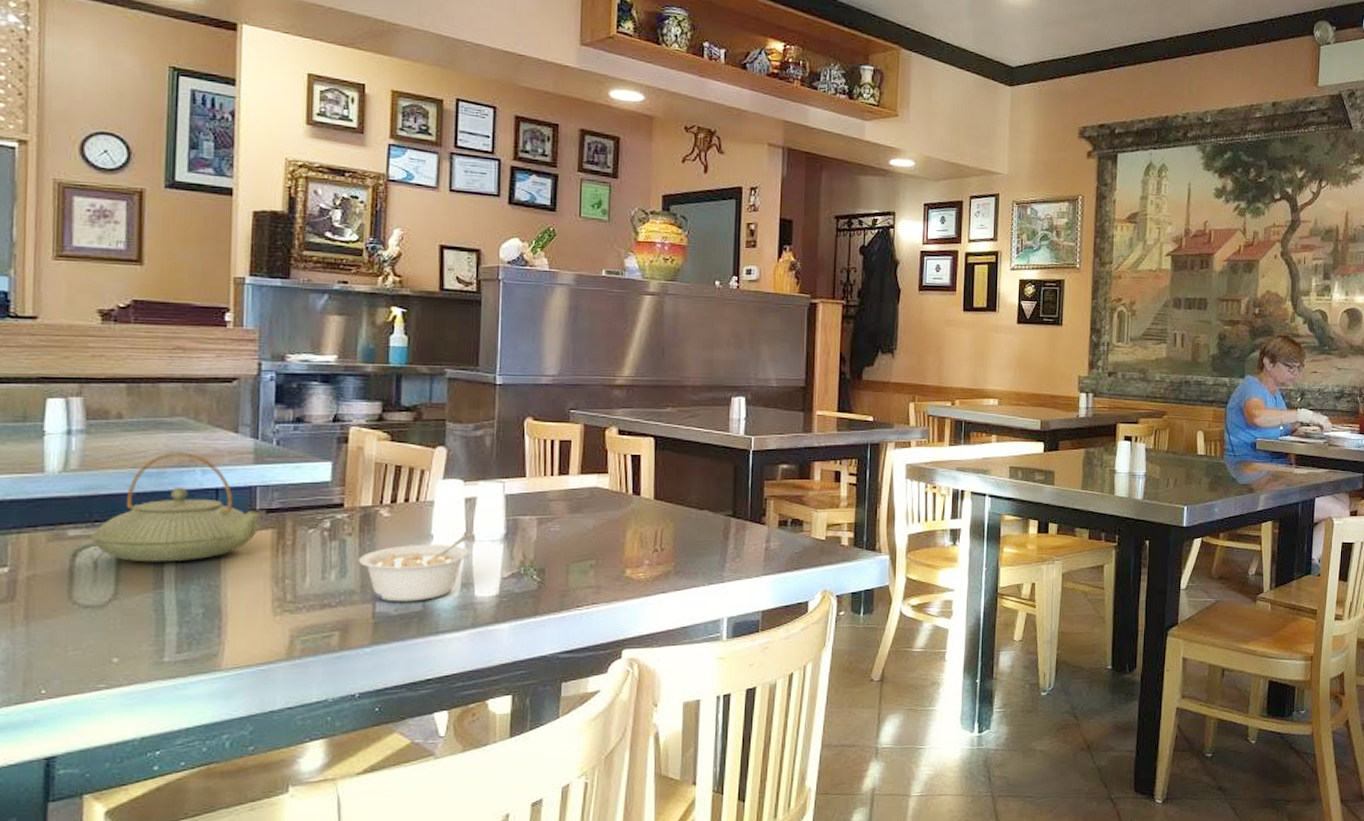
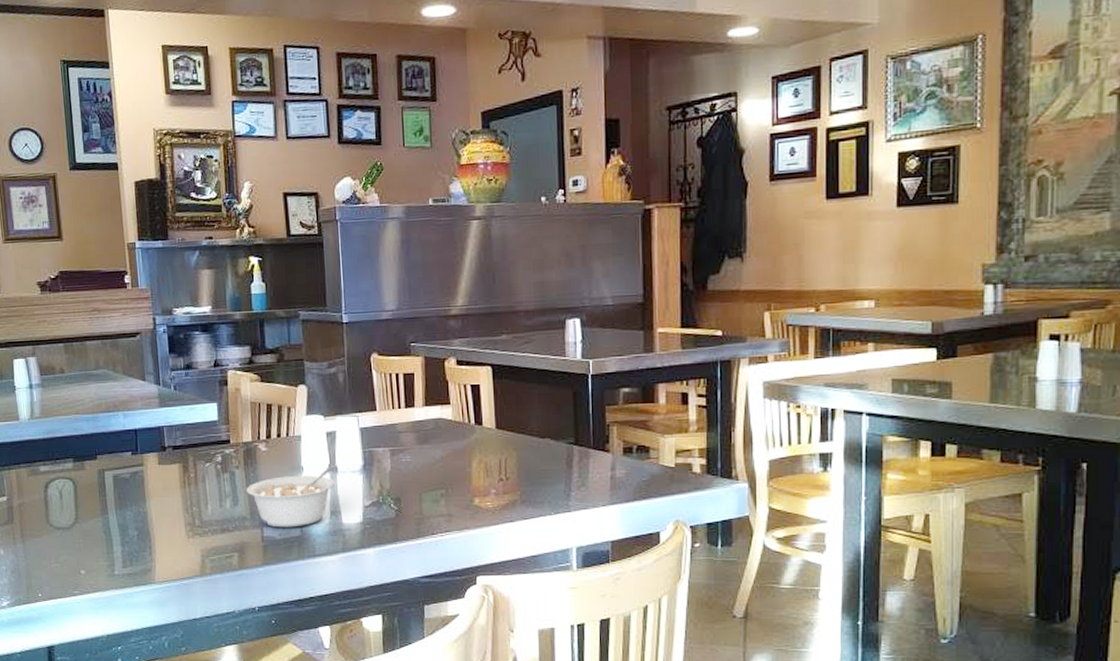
teapot: present [89,452,266,563] -> none [54,399,173,493]

